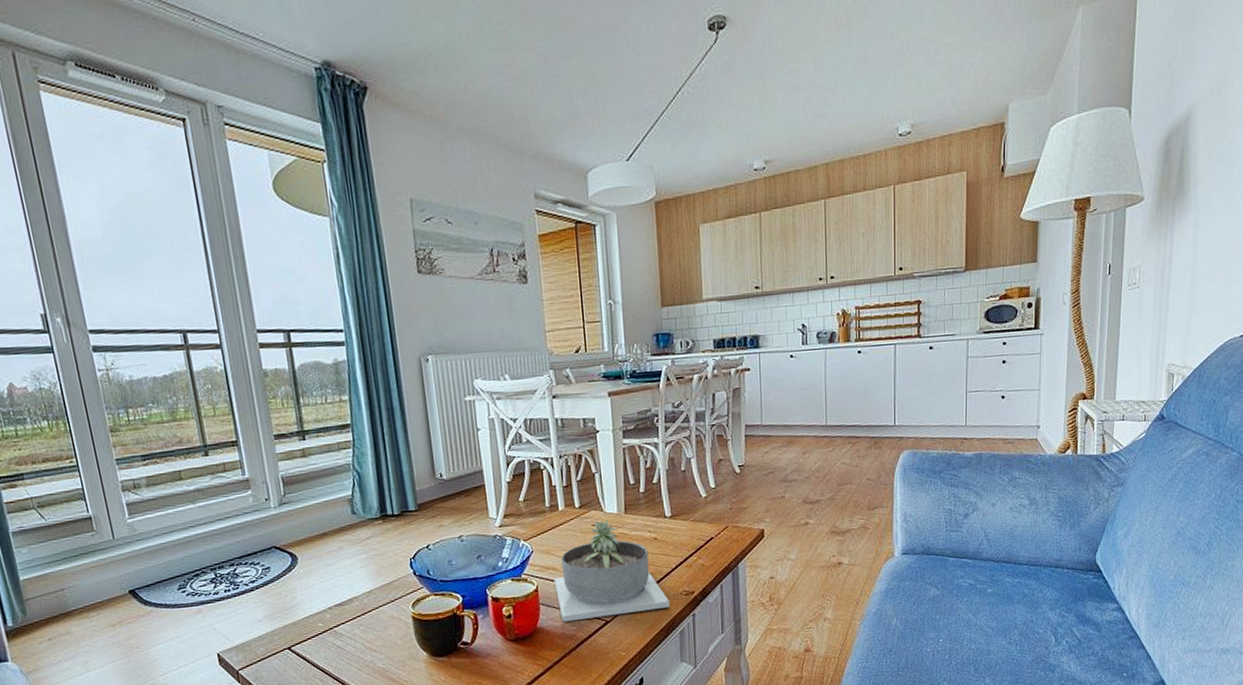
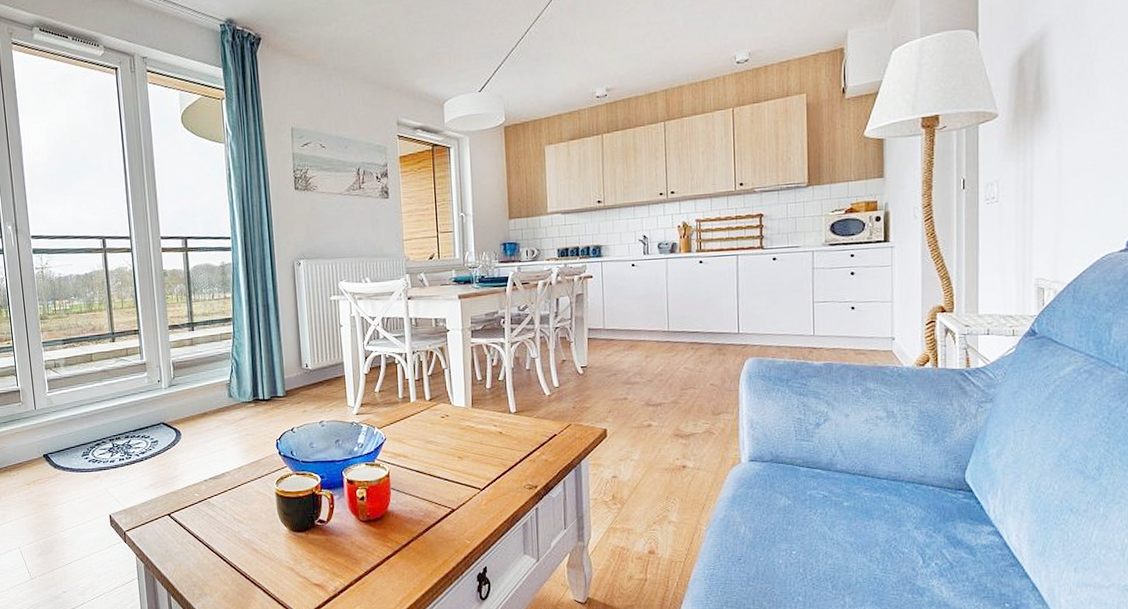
succulent planter: present [553,519,671,622] -> none [404,412,514,508]

